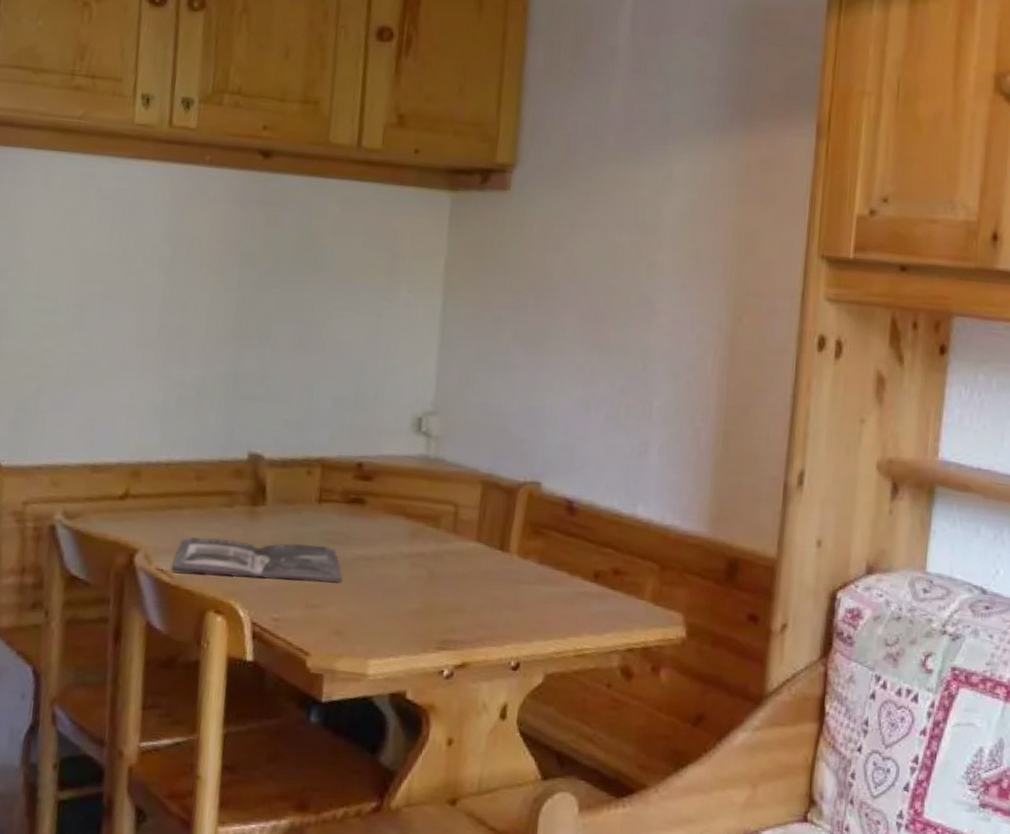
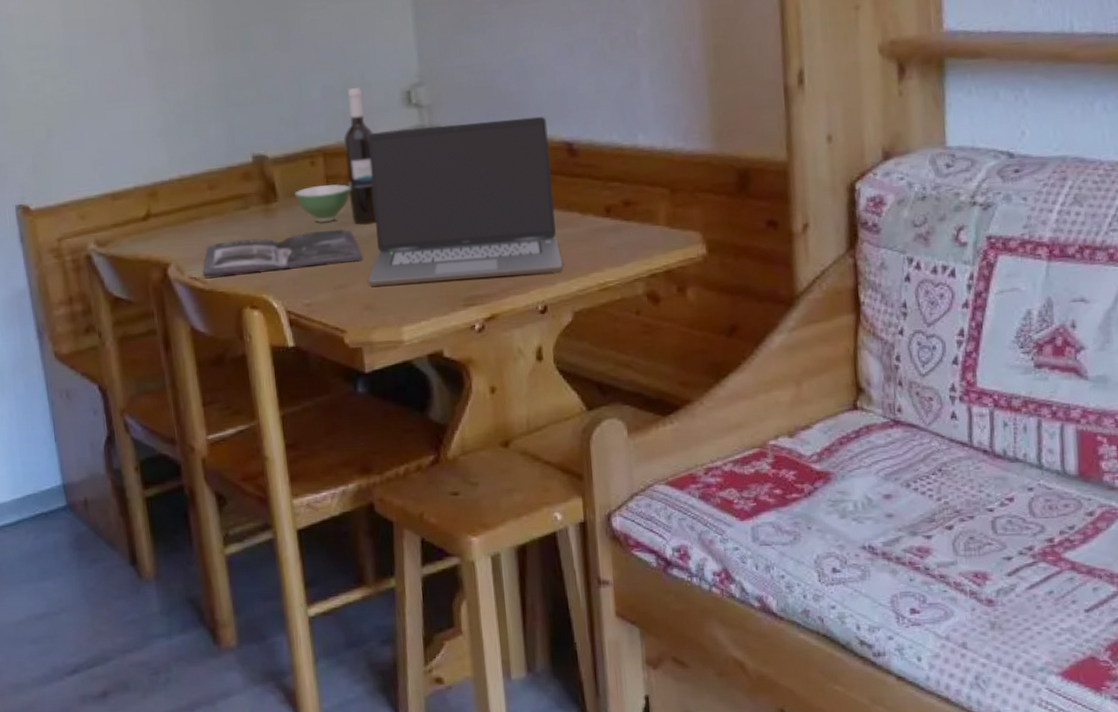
bowl: none [283,496,343,537] -> present [294,183,351,222]
wine bottle: none [338,404,378,546] -> present [344,88,377,225]
laptop: none [342,453,552,630] -> present [367,116,563,287]

